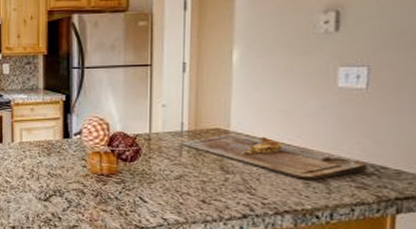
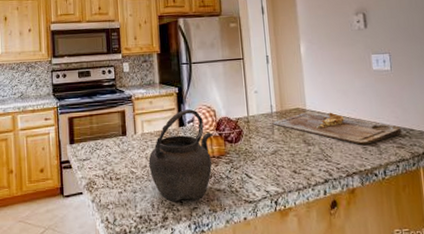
kettle: none [26,120,103,219] -> present [148,109,213,202]

